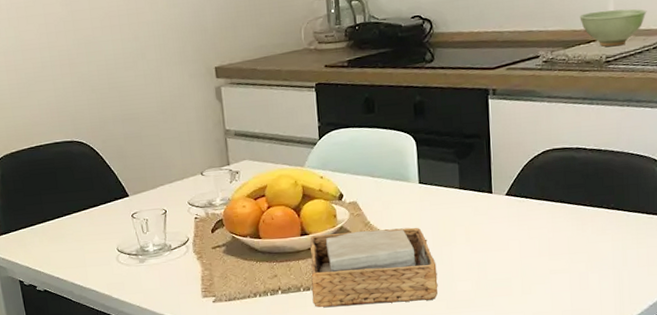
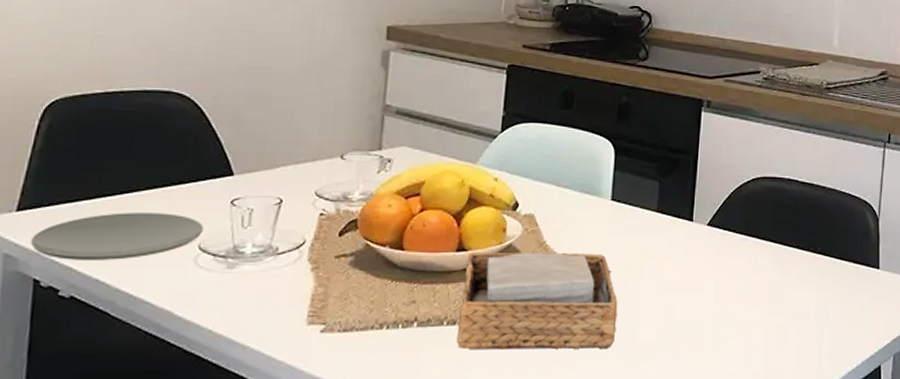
plate: none [10,228,118,266] -> present [30,212,204,260]
bowl: present [579,8,647,47] -> none [804,33,870,74]

